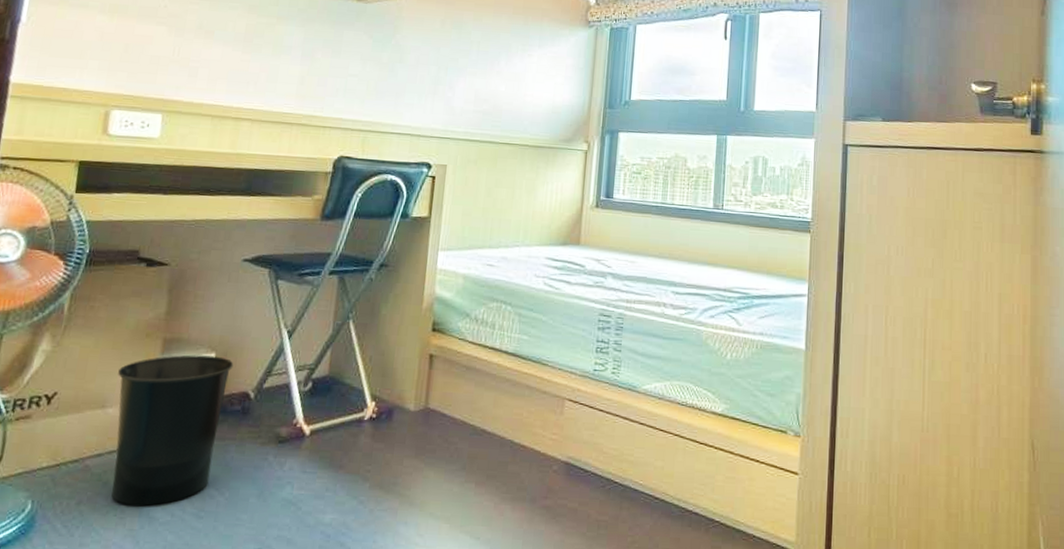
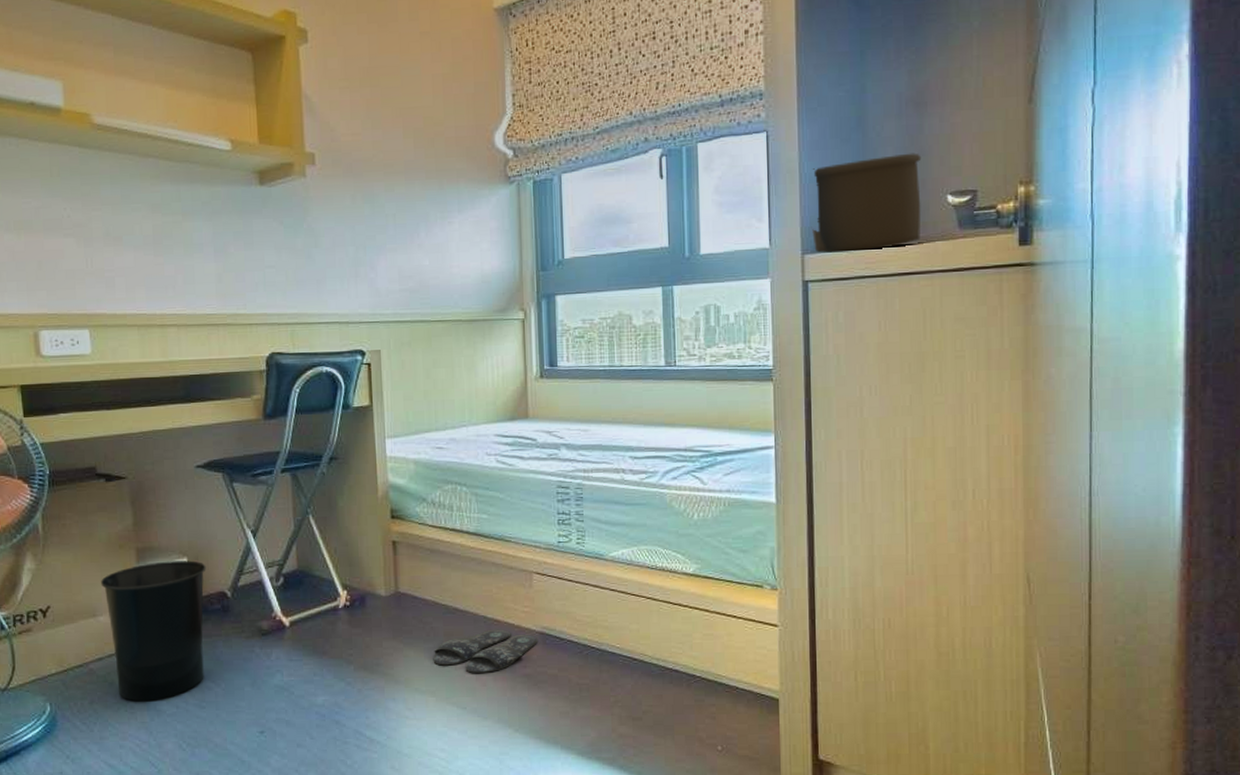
slippers: none [453,455,563,502] -> present [433,629,539,674]
wooden bucket: none [854,44,951,124] -> present [812,153,922,253]

